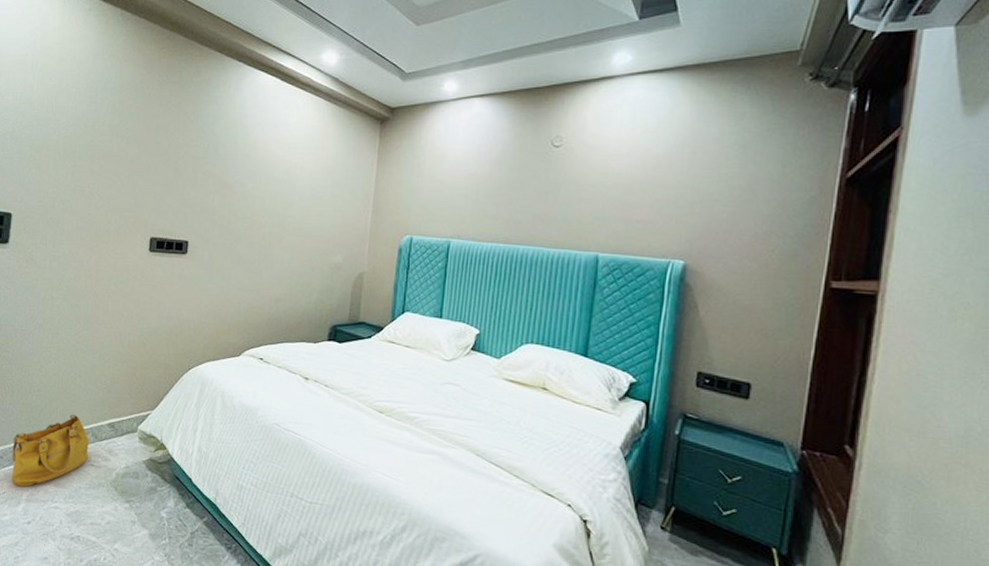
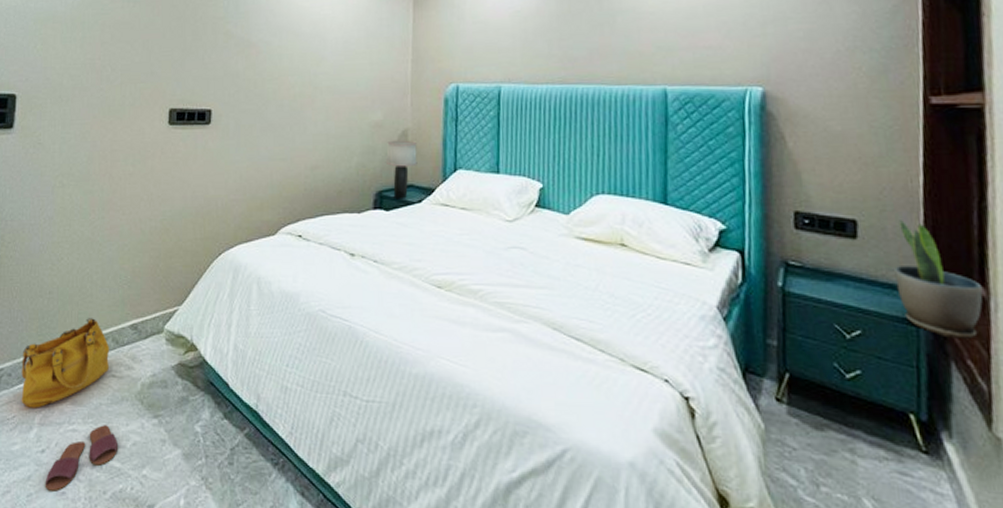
slippers: none [30,505,95,556] -> present [45,425,119,491]
table lamp: none [341,281,371,334] -> present [385,140,418,199]
potted plant: none [777,386,851,492] -> present [894,220,983,340]

